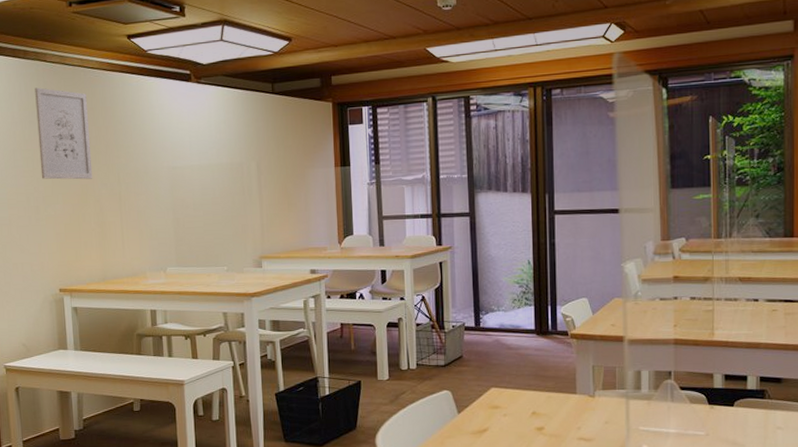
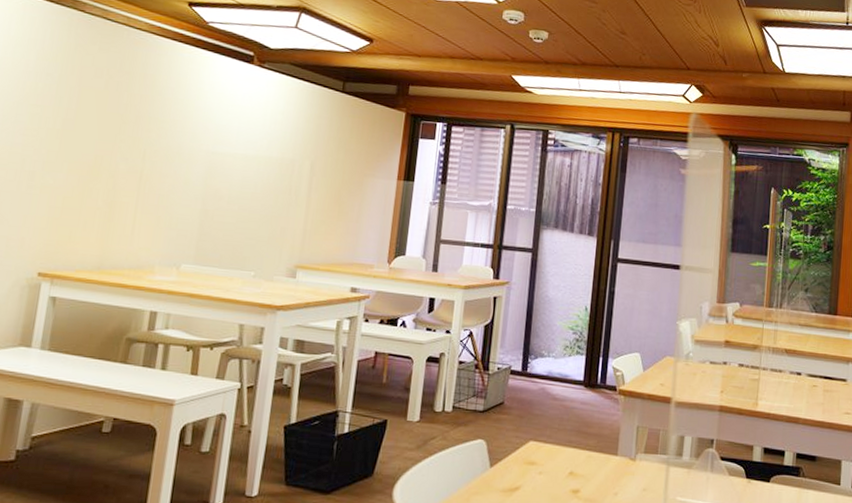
wall art: present [35,87,93,180] -> none [46,38,126,151]

